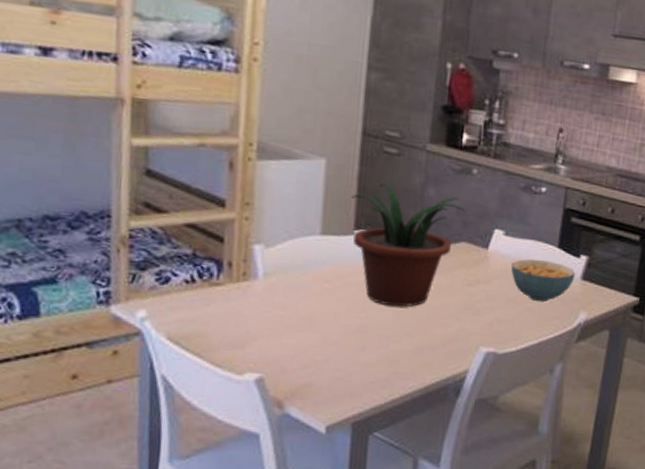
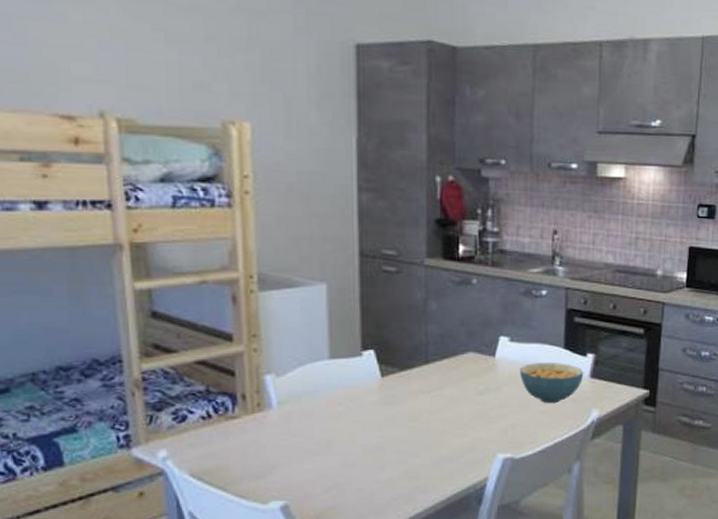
potted plant: present [351,183,466,307] -> none [355,302,469,422]

